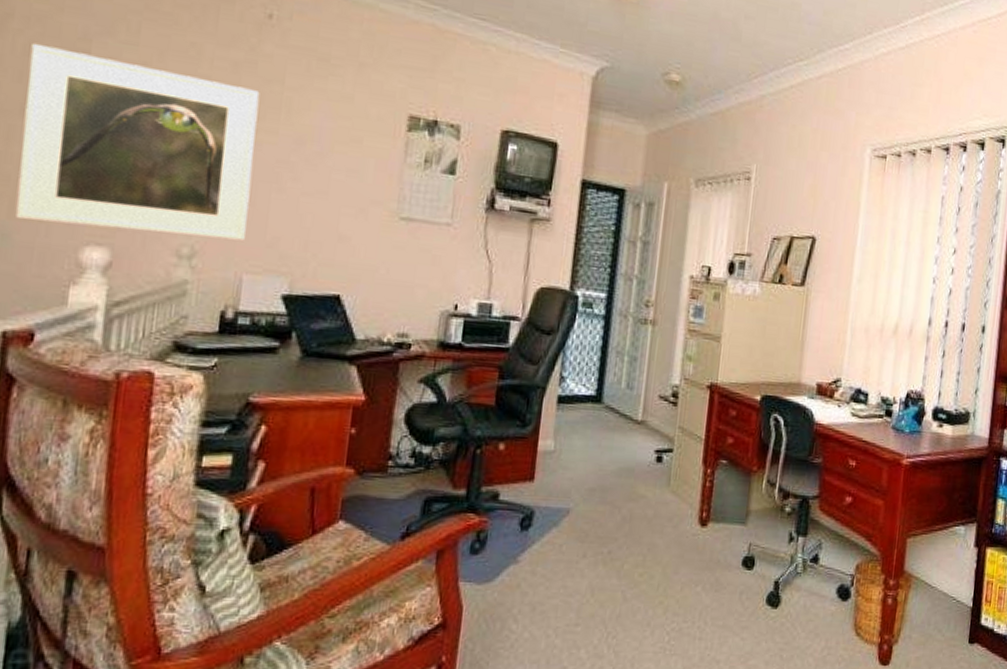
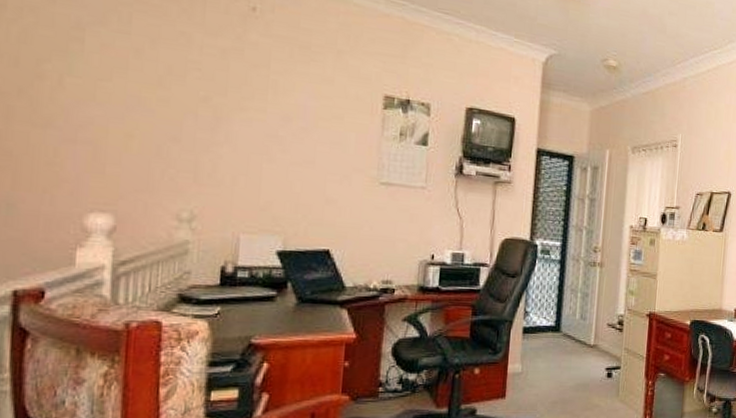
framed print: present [15,43,260,241] -> none [19,31,248,205]

